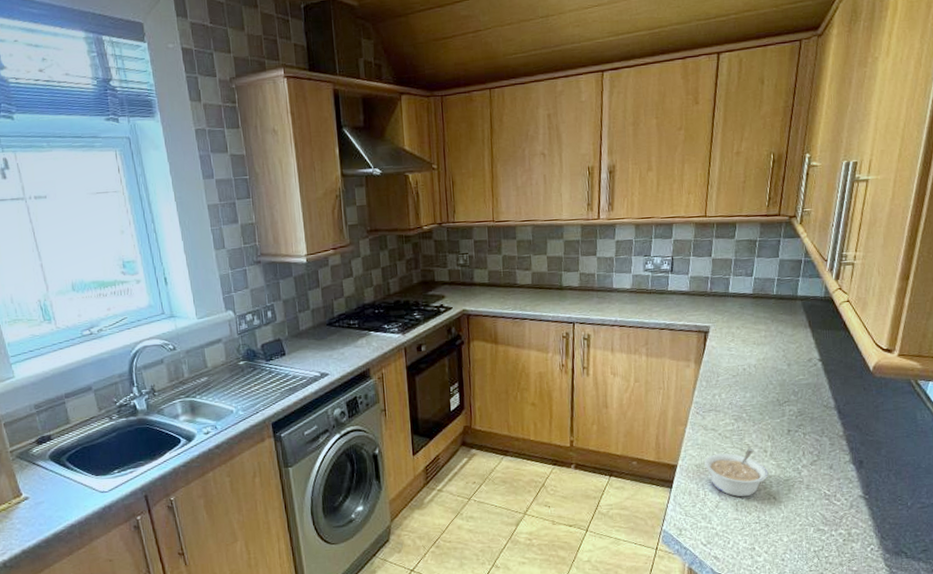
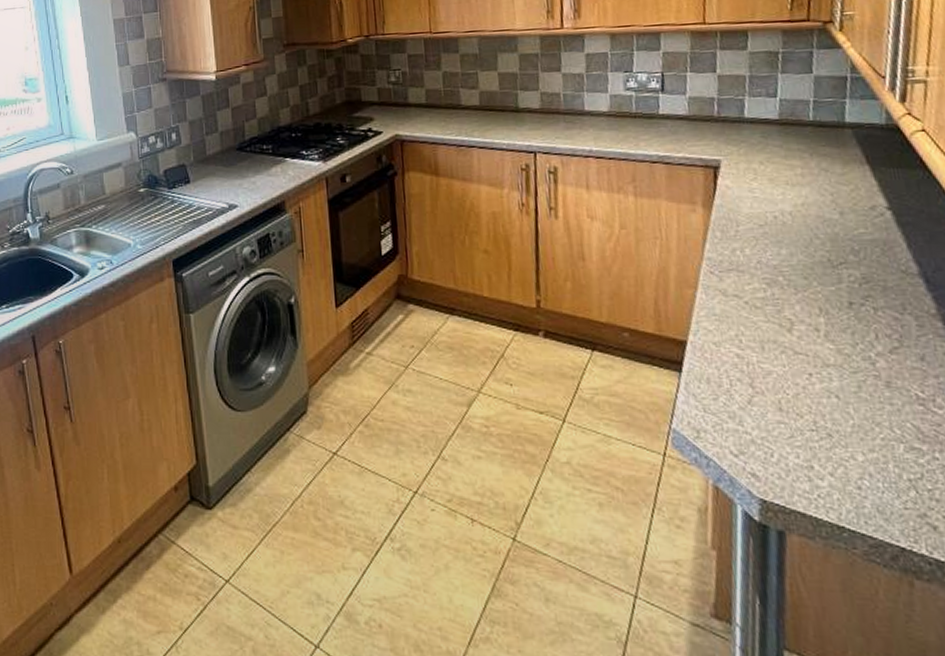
legume: present [704,448,769,497] -> none [726,325,825,392]

